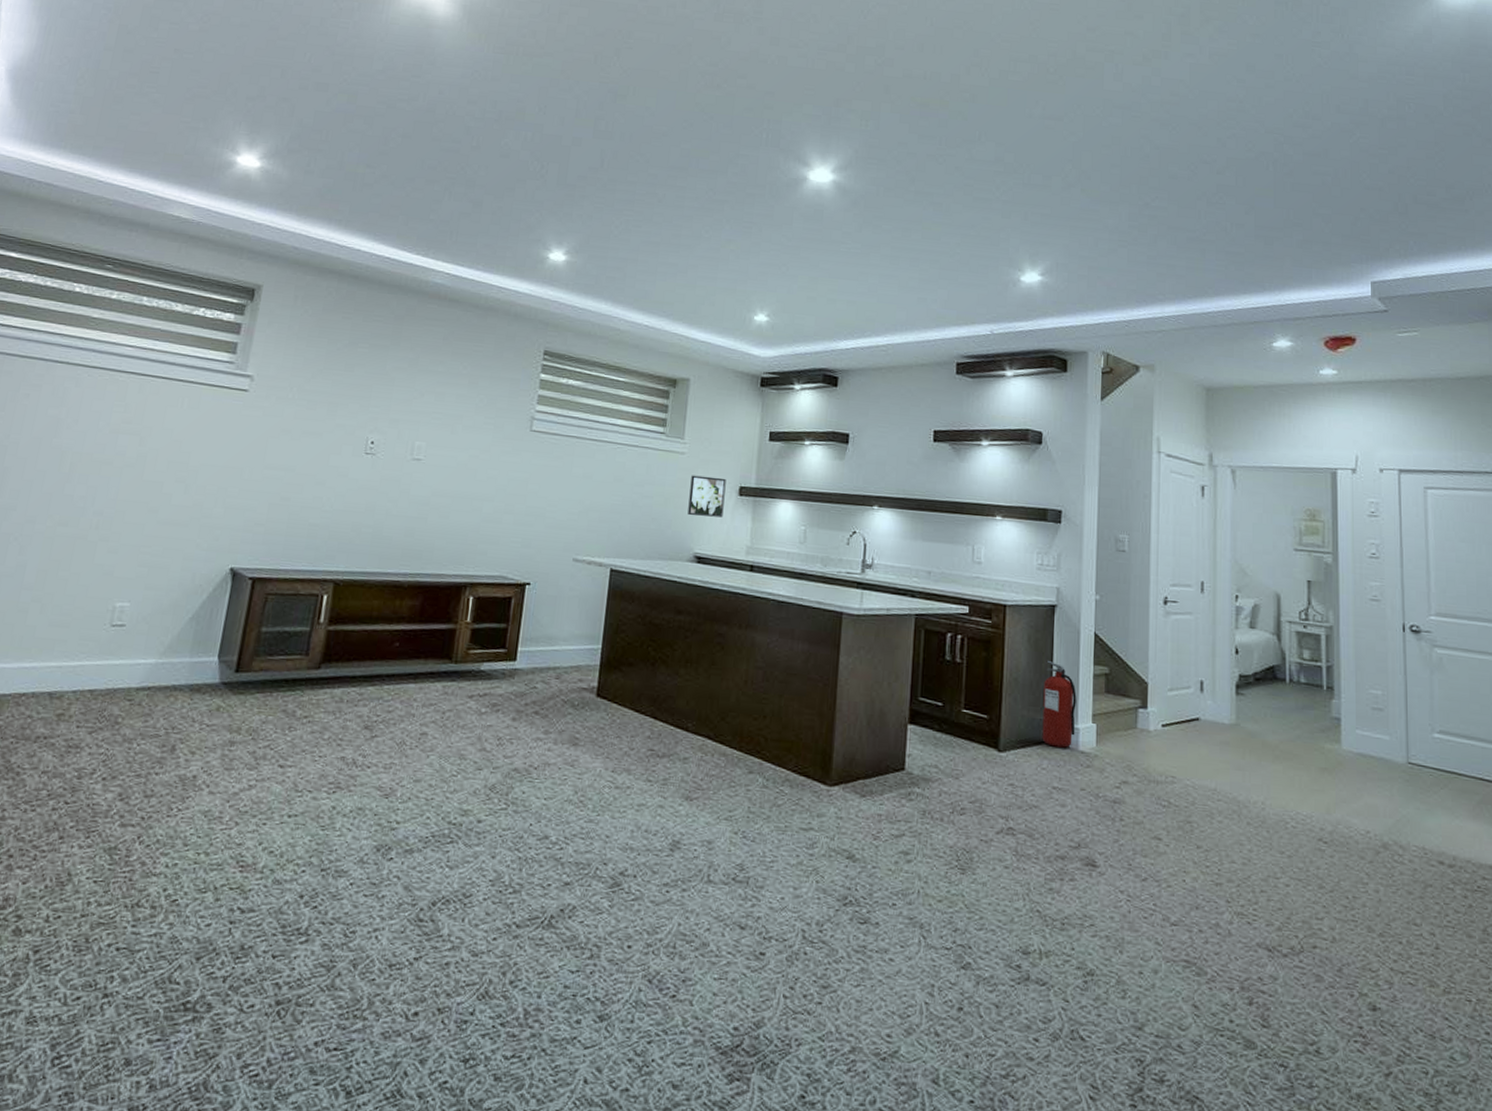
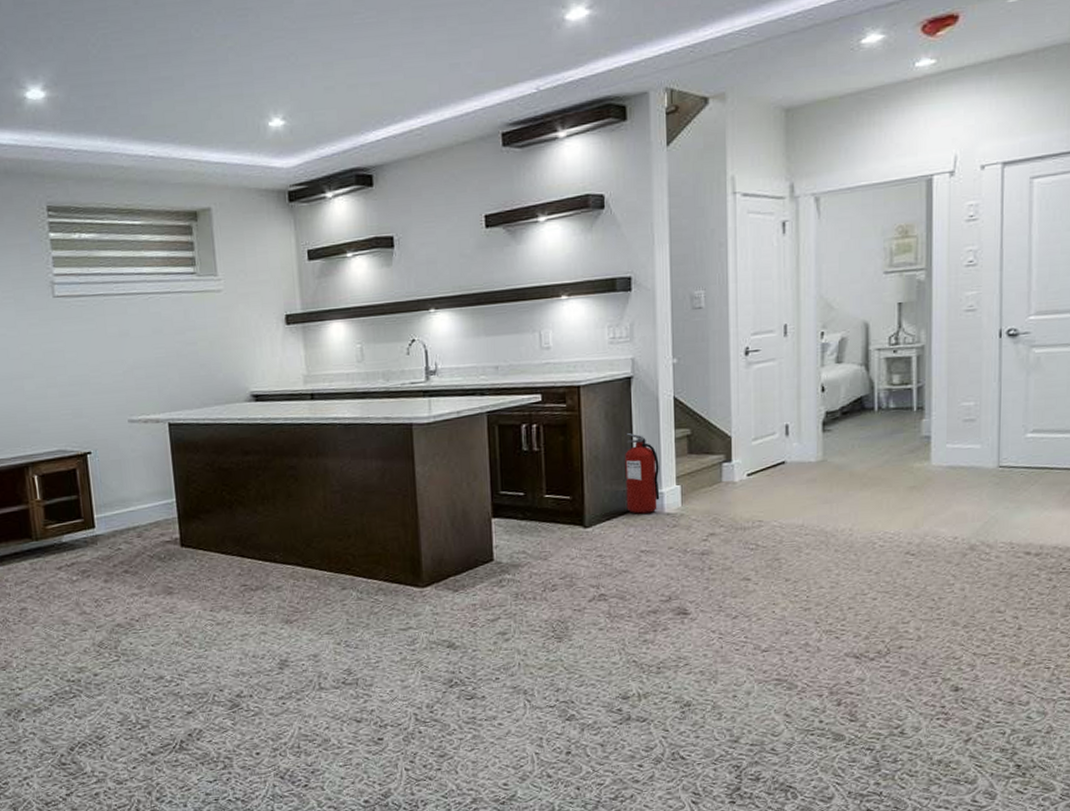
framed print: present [688,475,726,518] -> none [232,309,273,355]

